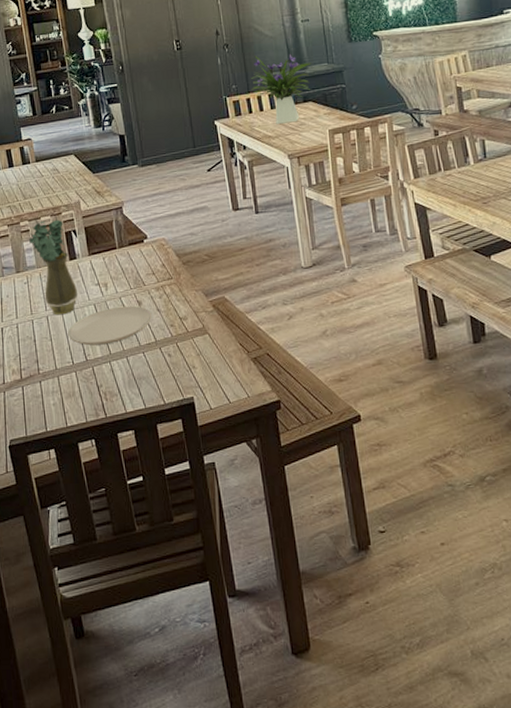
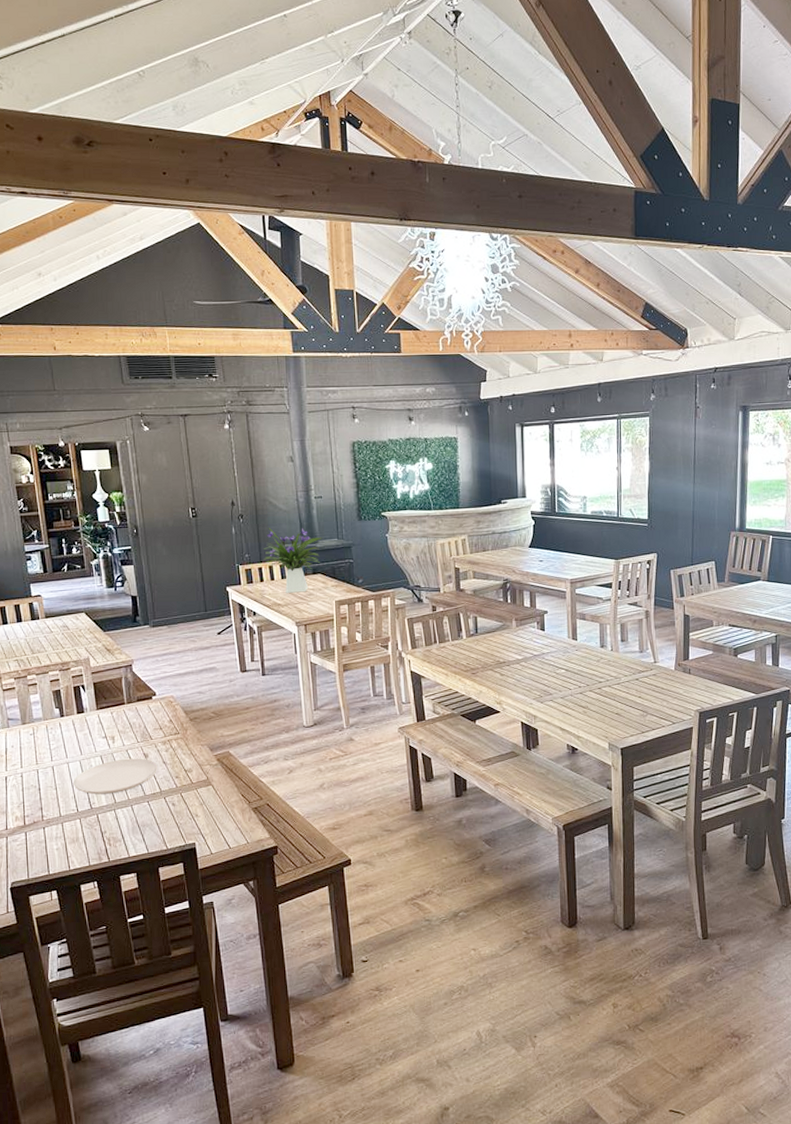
vase: present [28,217,78,315] -> none [35,672,85,766]

